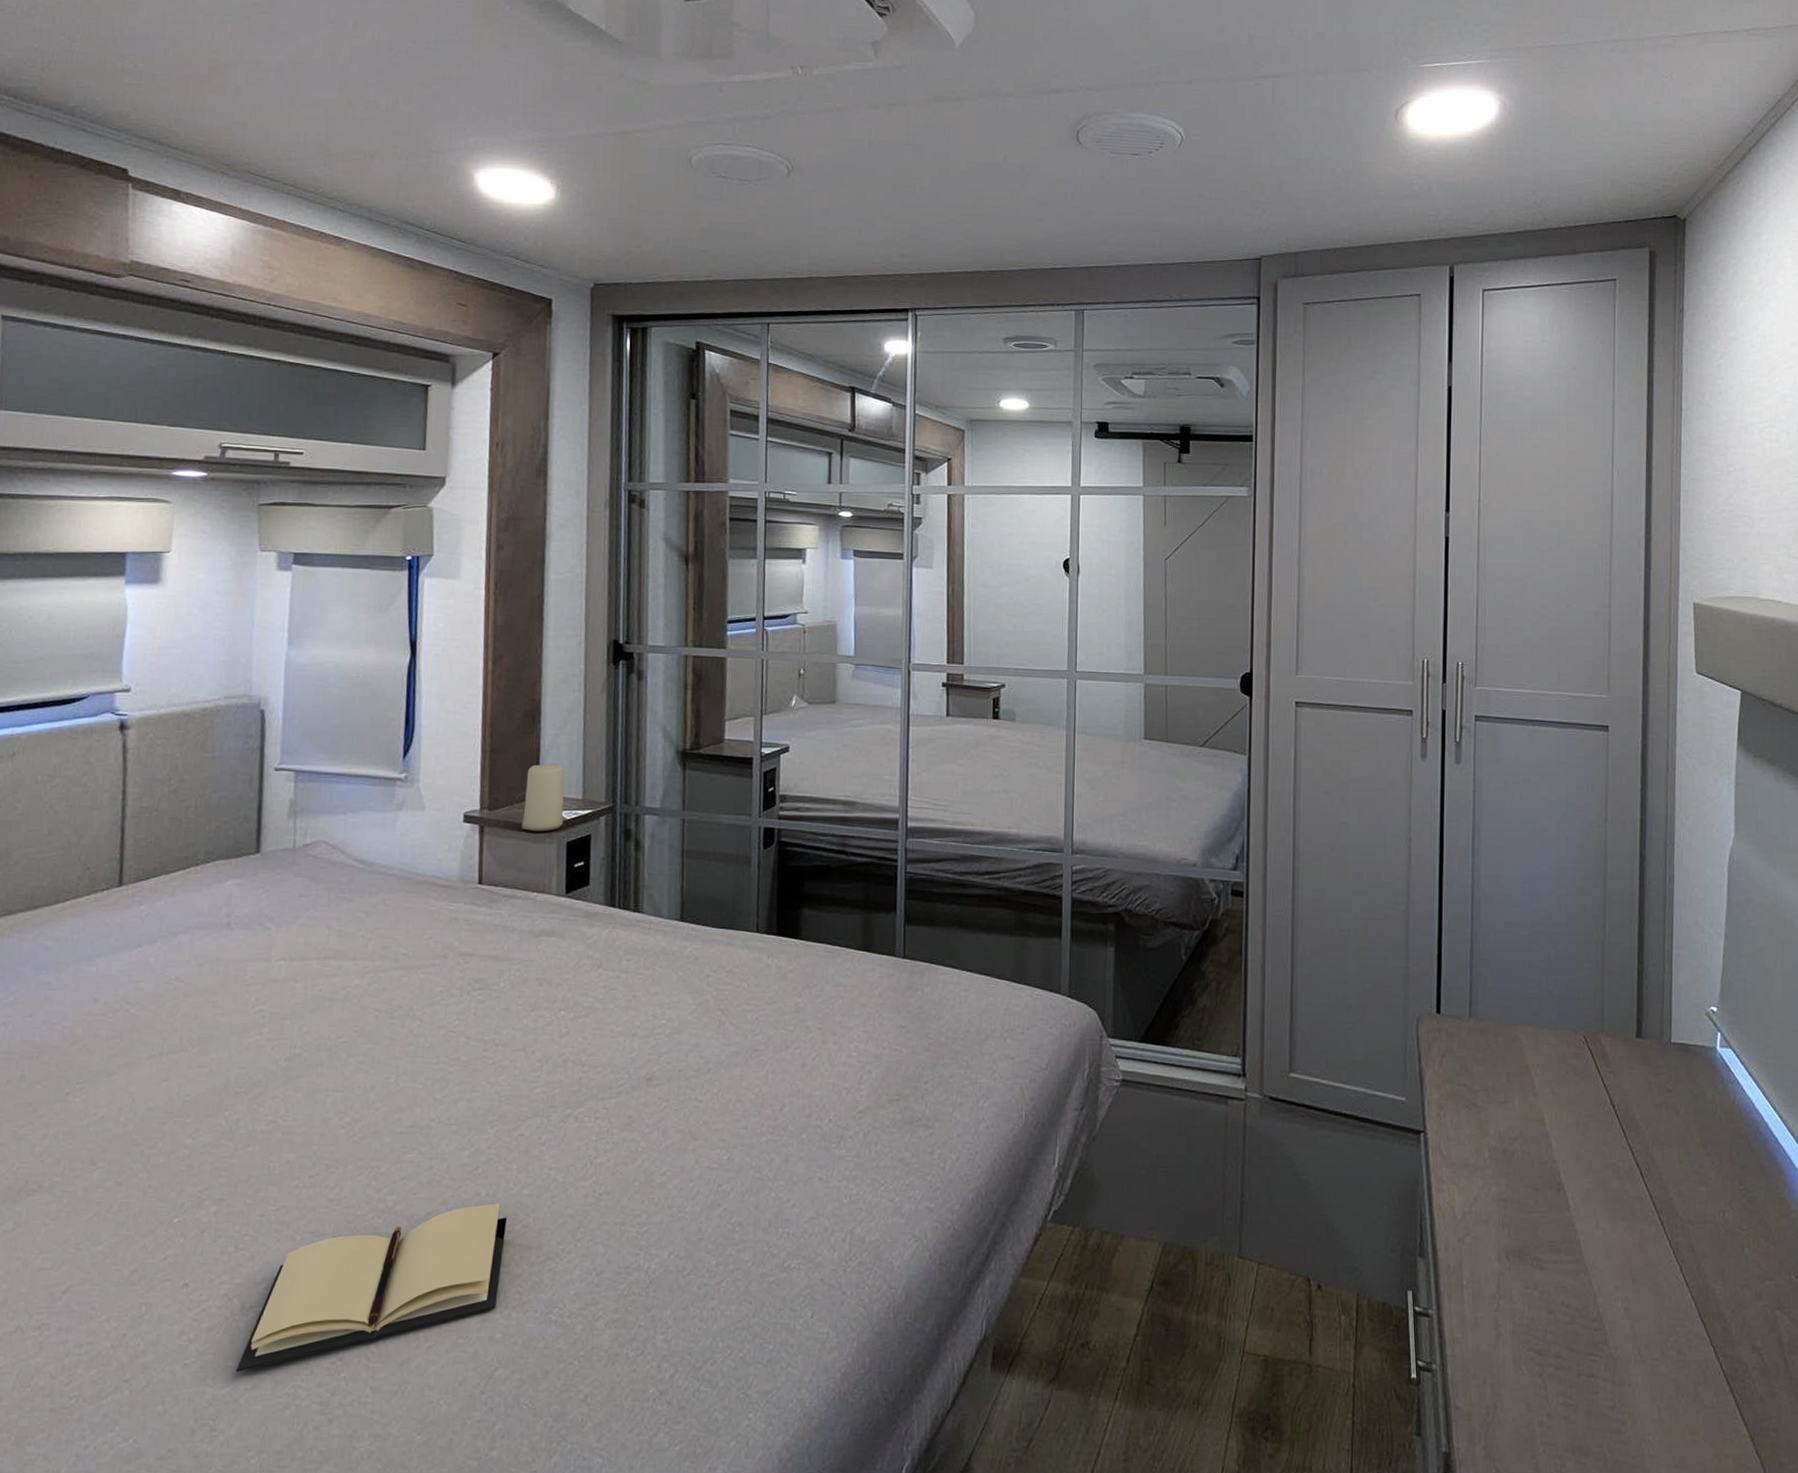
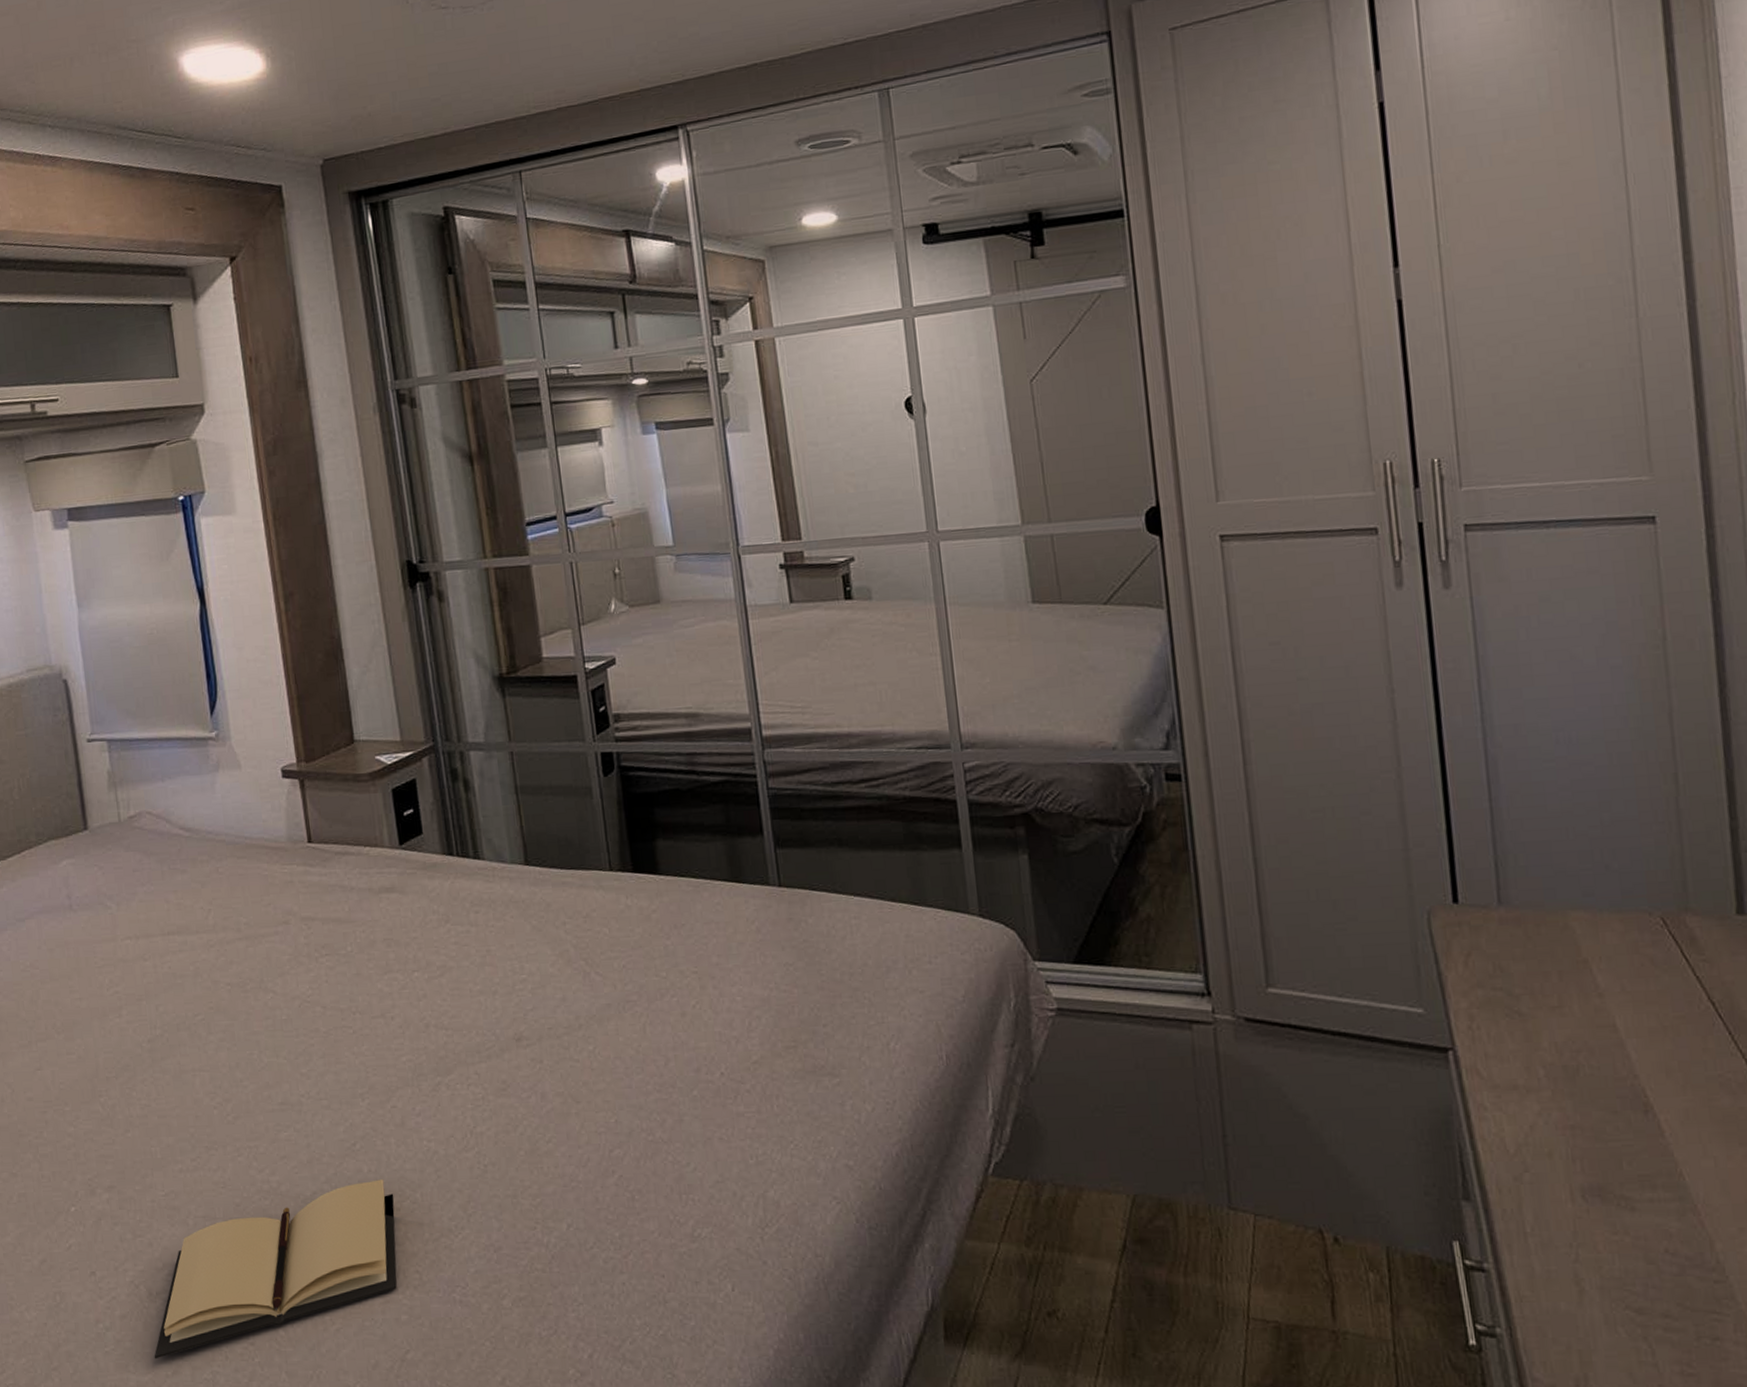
candle: present [521,763,565,831] -> none [338,704,385,781]

